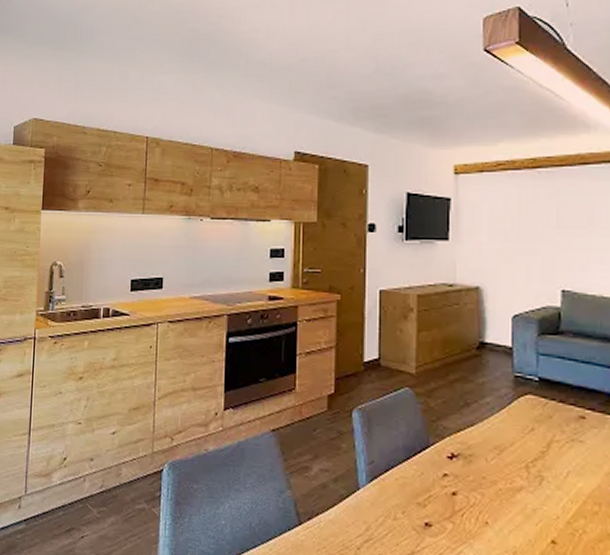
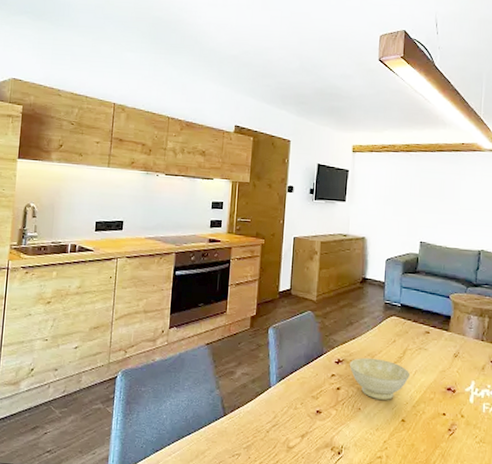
bowl: none [467,451,559,512] -> present [349,357,410,400]

